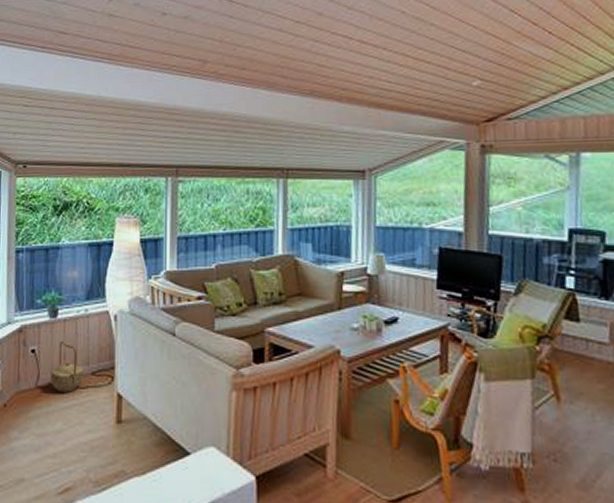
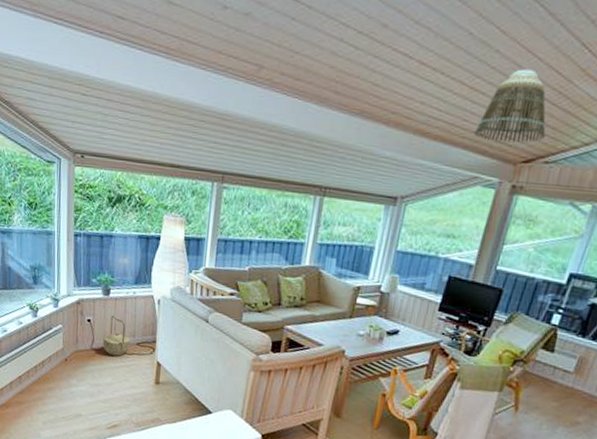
lamp shade: none [429,37,500,105] -> present [474,69,546,143]

